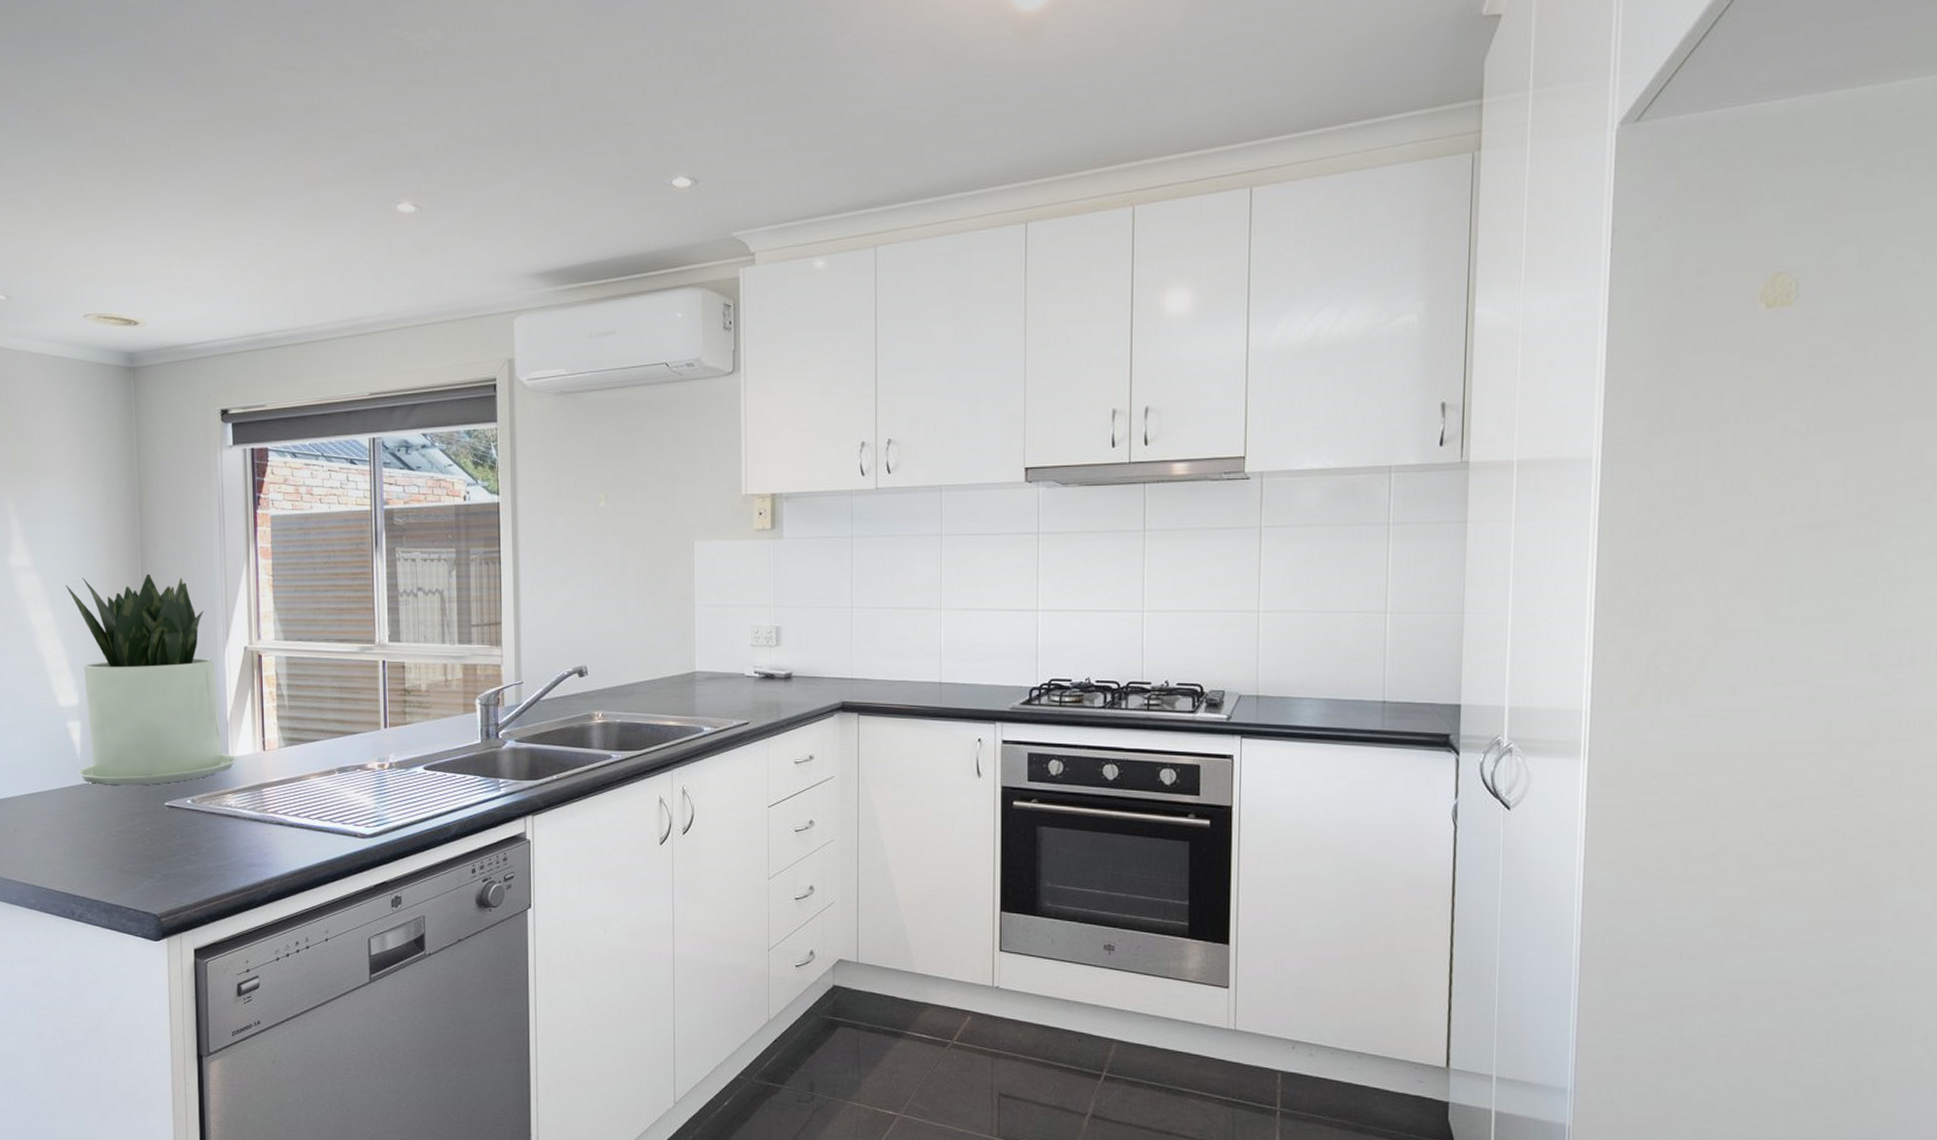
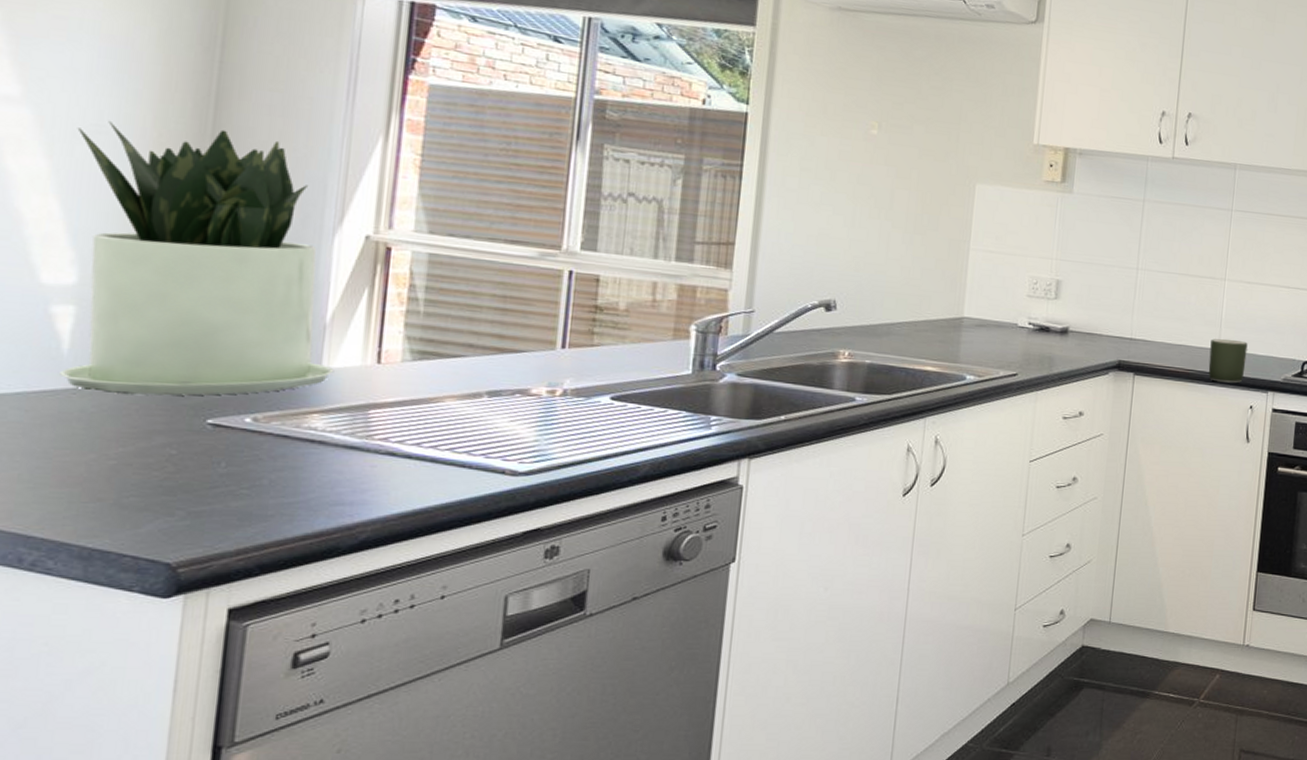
mug: none [931,670,970,716] -> present [1208,339,1248,383]

